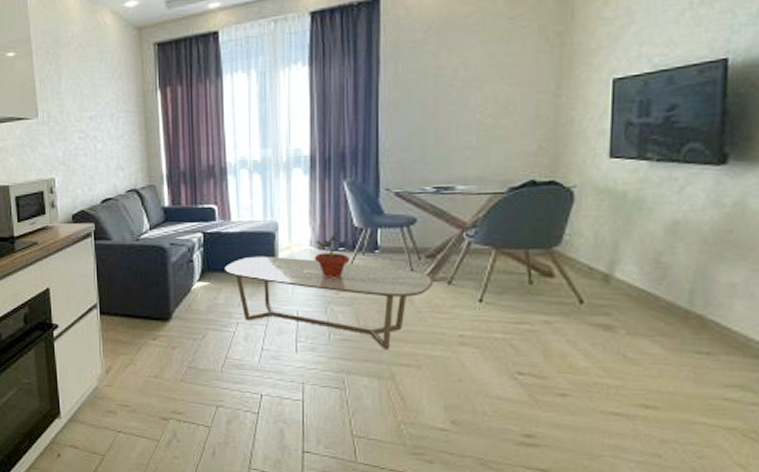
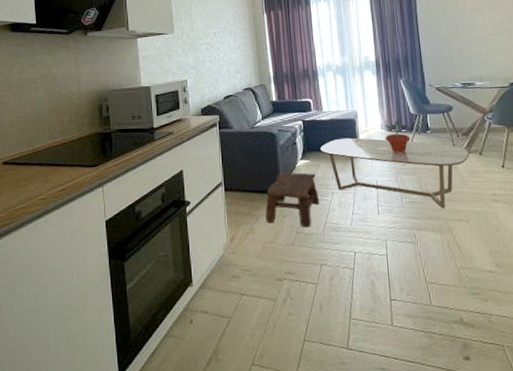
stool: none [150,295,220,363] -> present [265,172,320,228]

